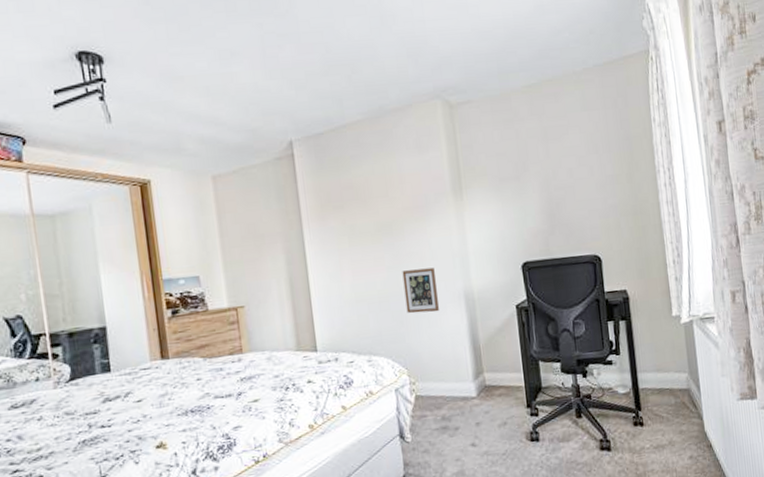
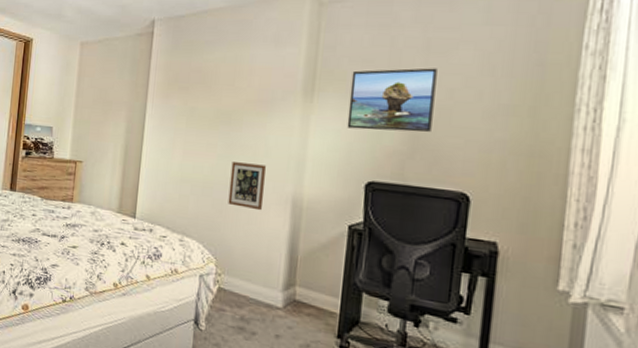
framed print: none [490,153,562,218] -> present [346,68,437,132]

